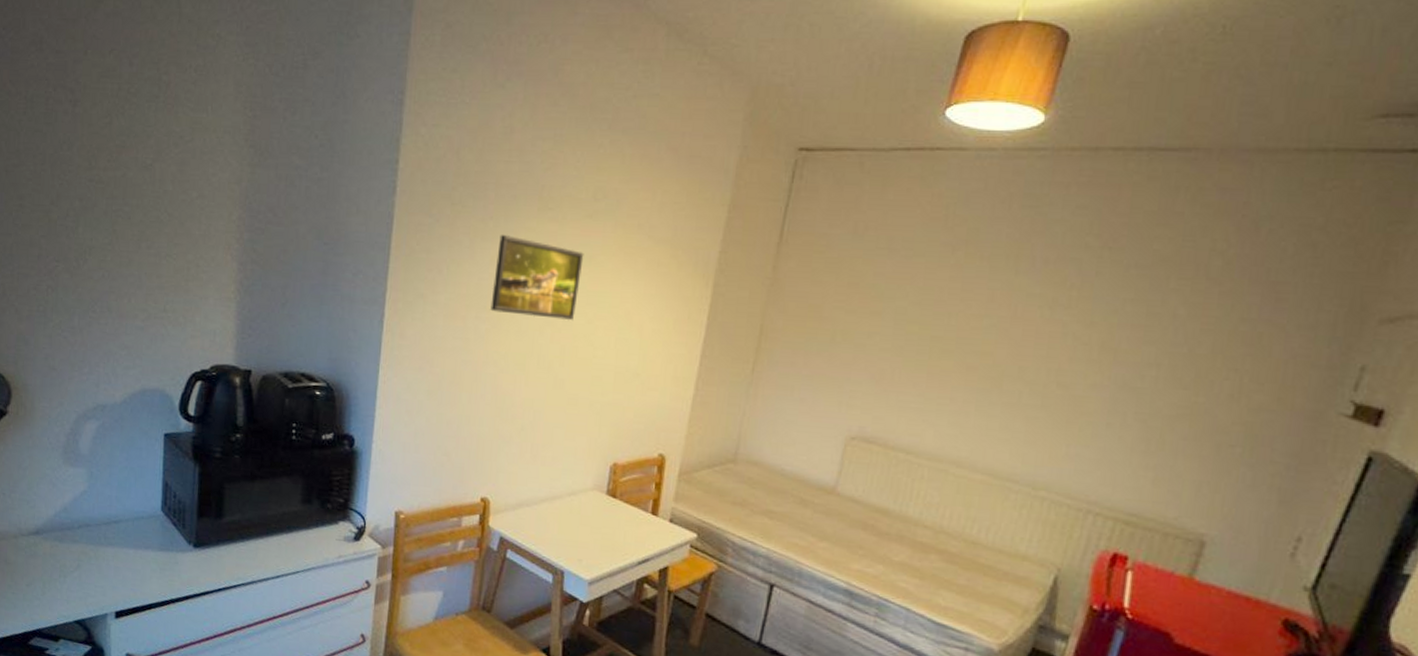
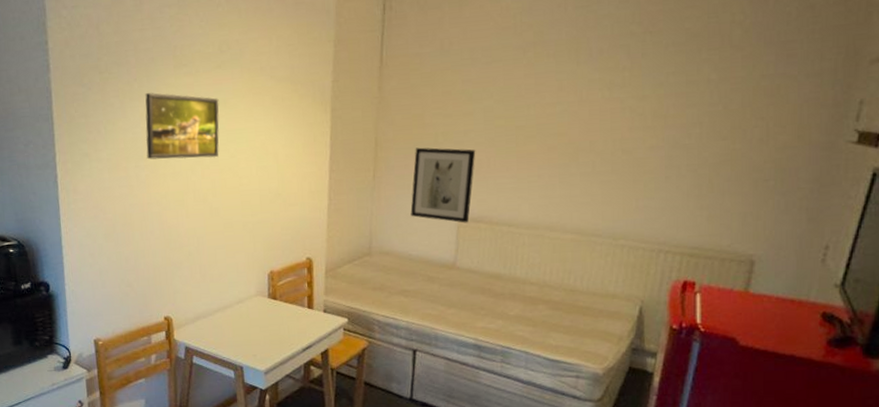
wall art: none [790,343,879,442] -> present [410,147,476,223]

